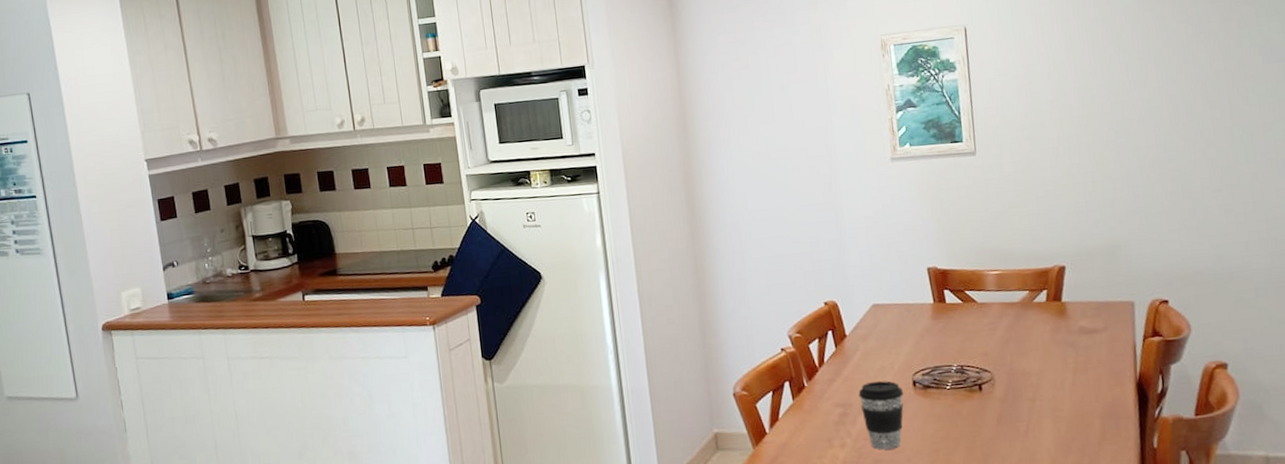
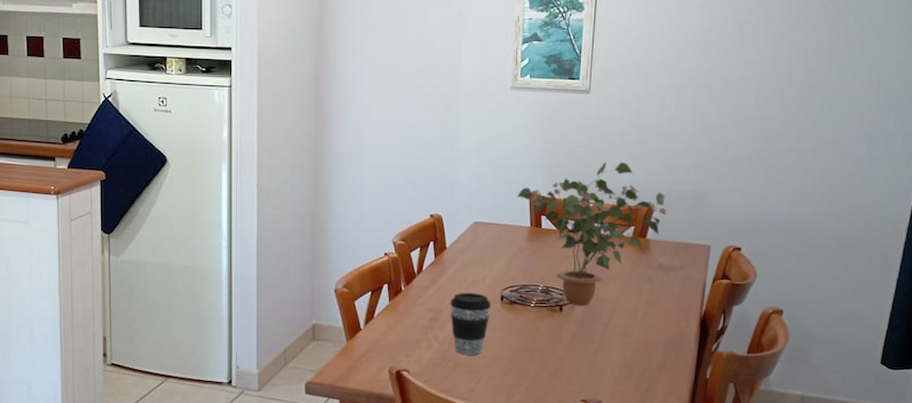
potted plant: none [914,222,1080,383] -> present [517,162,667,306]

